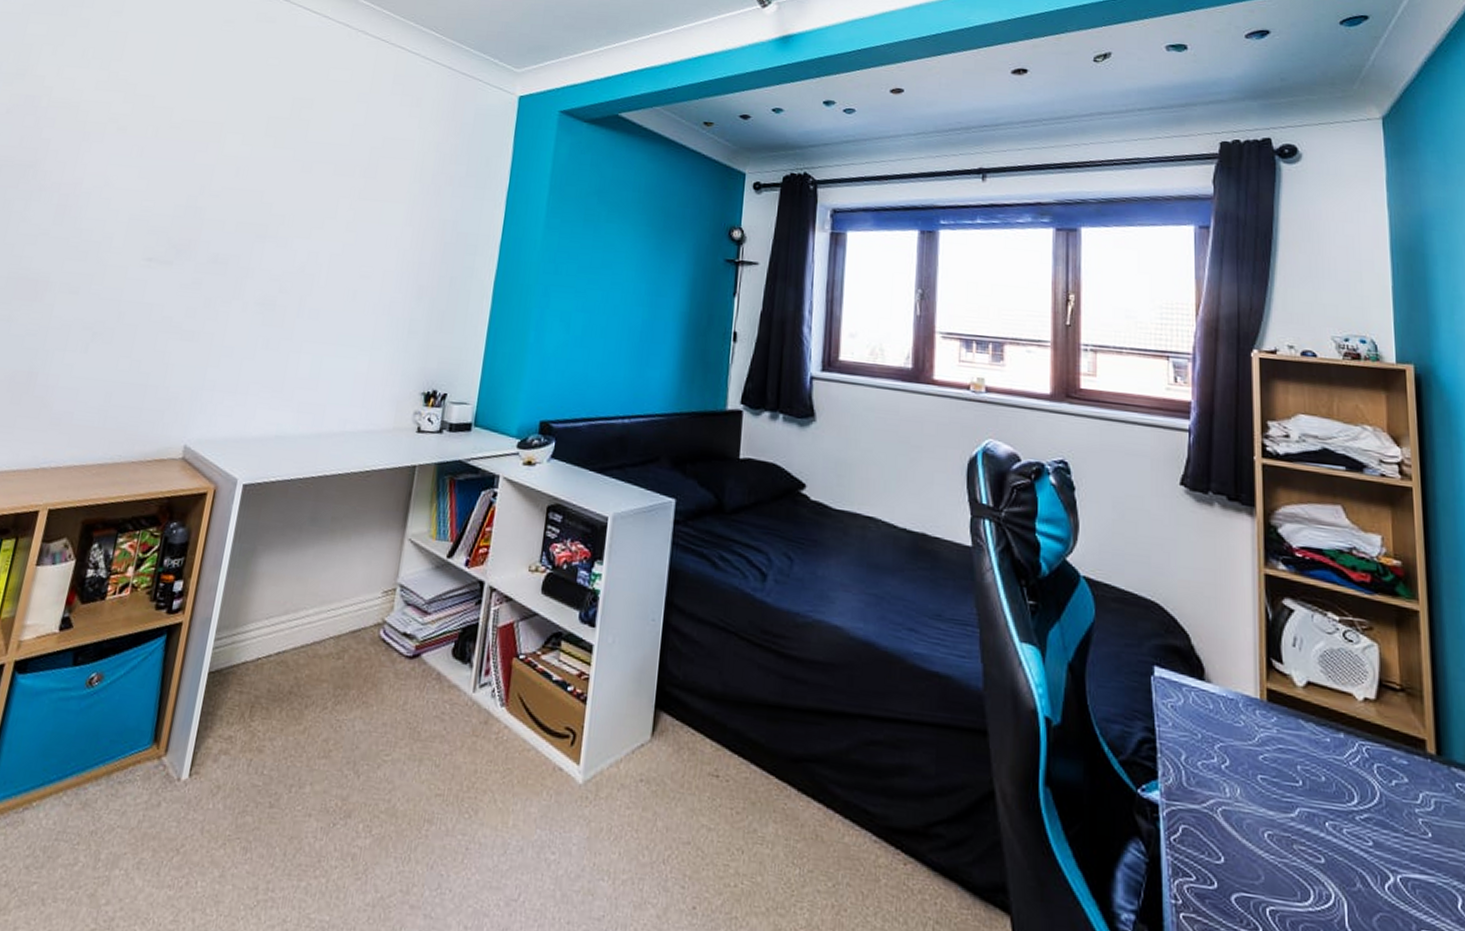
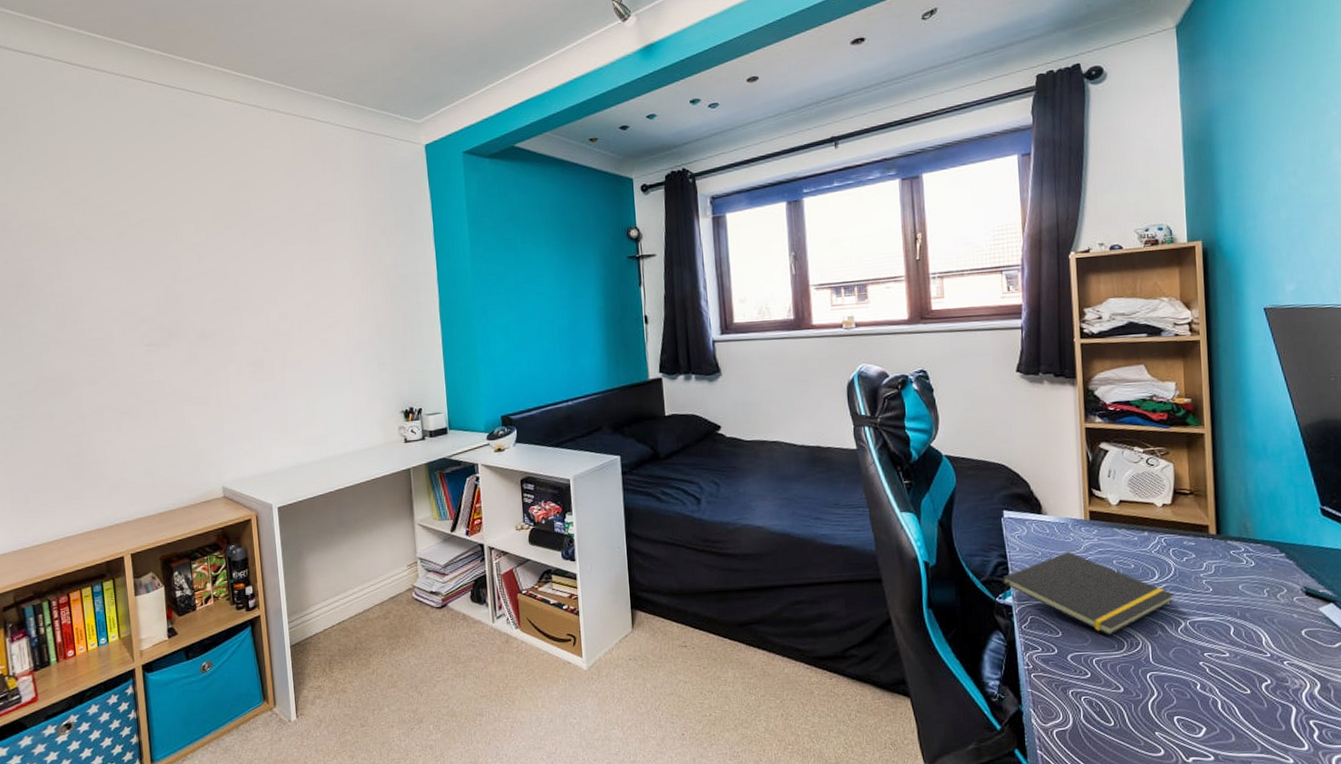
notepad: none [1146,740,1381,876] -> present [1001,551,1175,635]

